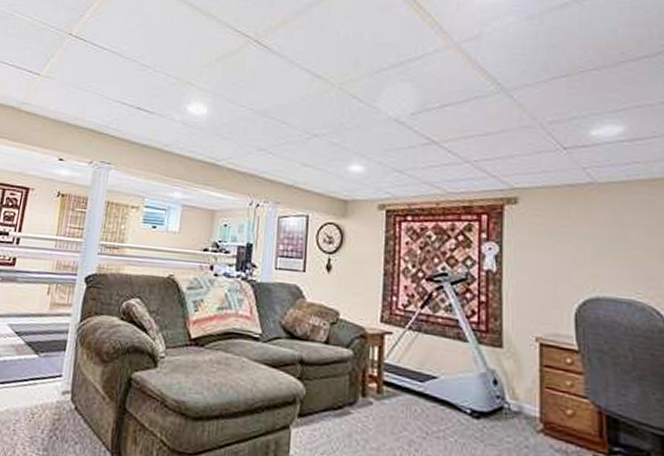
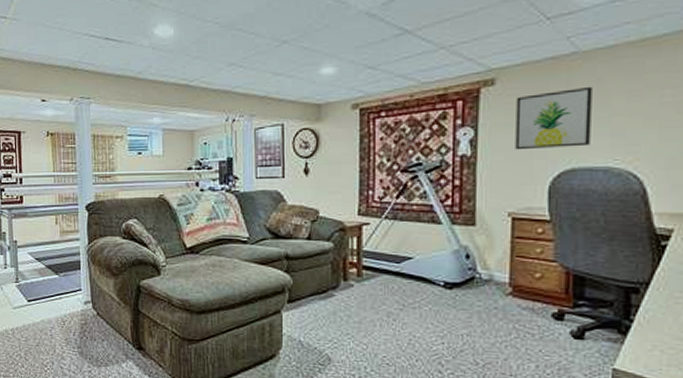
wall art: none [539,216,612,276] -> present [515,86,592,150]

